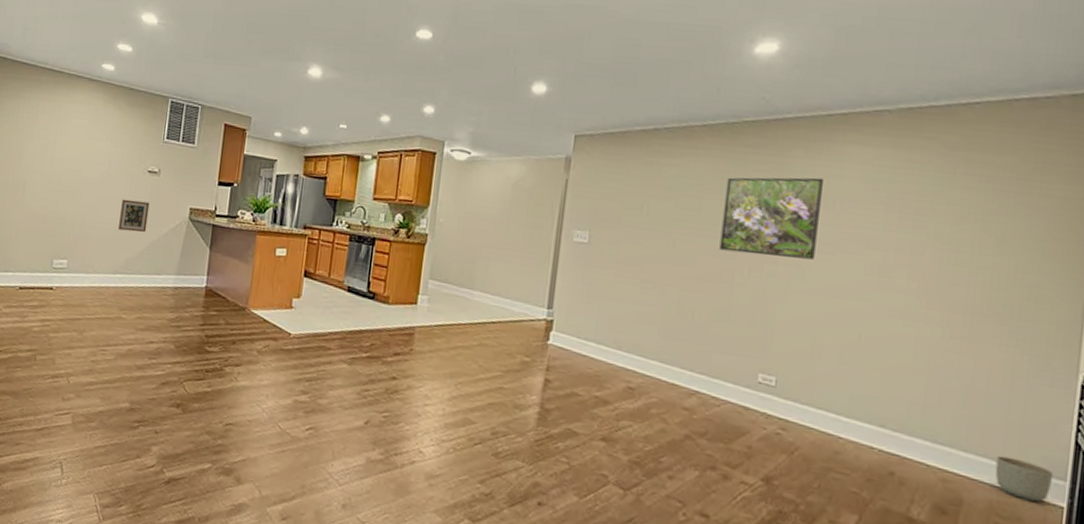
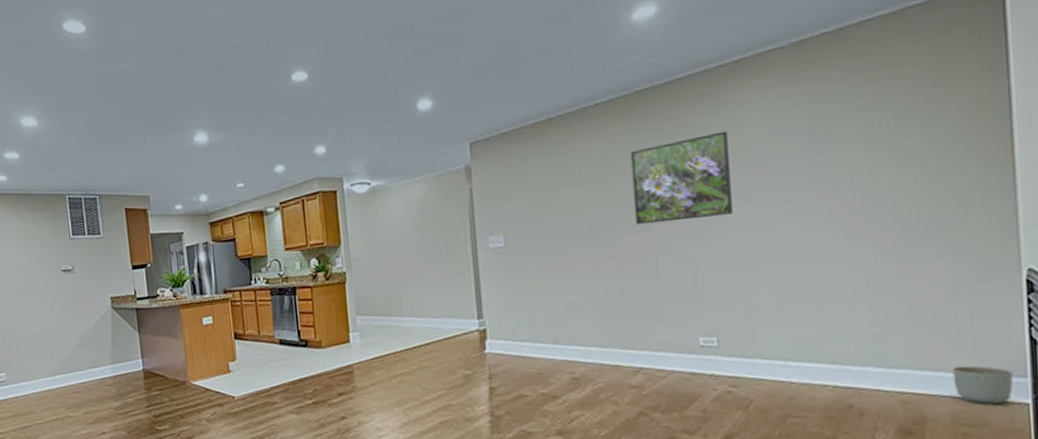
picture frame: present [118,199,150,233] -> none [44,300,74,333]

